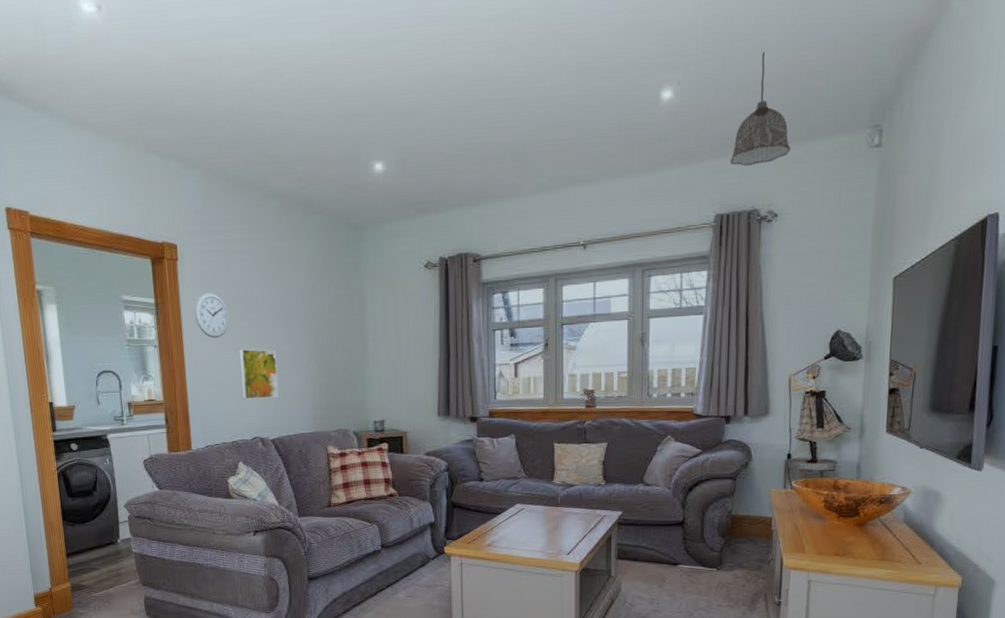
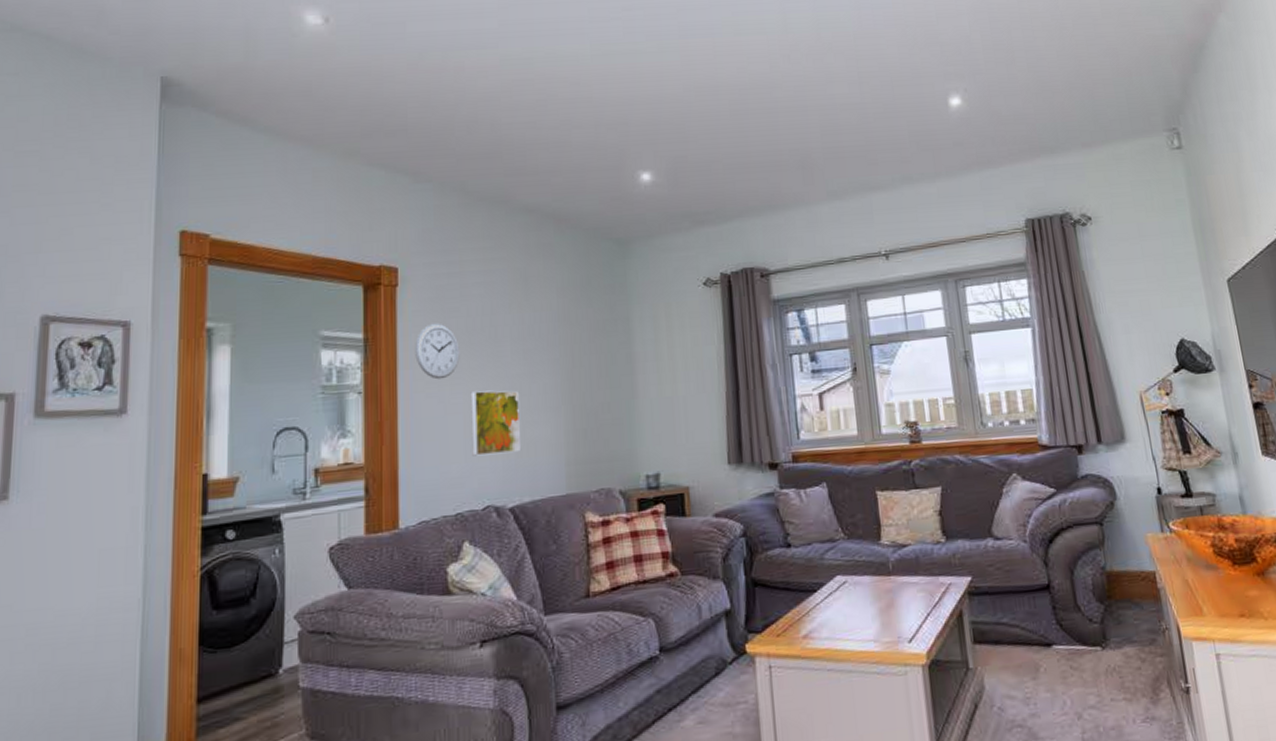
pendant lamp: present [730,51,791,167] -> none [1031,61,1092,170]

